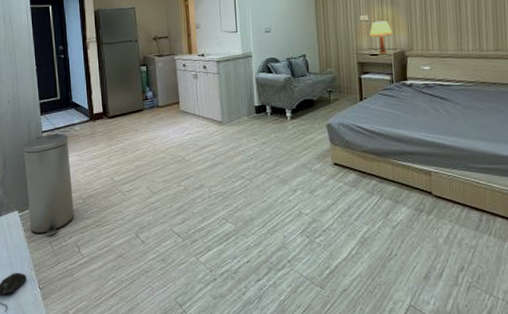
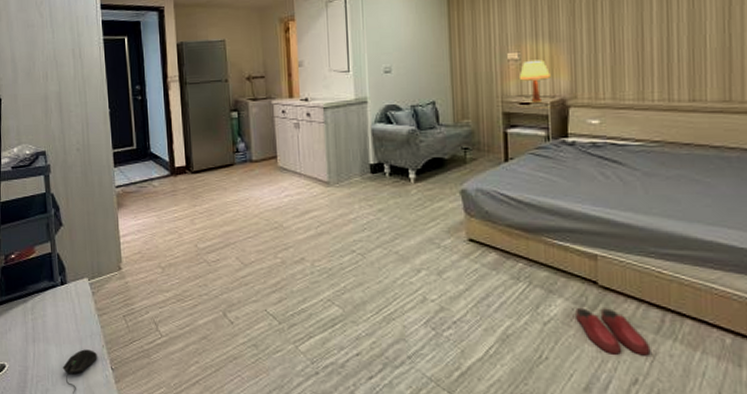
pedal bin: present [23,133,74,236] -> none [94,189,152,309]
slippers: none [416,212,473,249] -> present [576,307,651,356]

